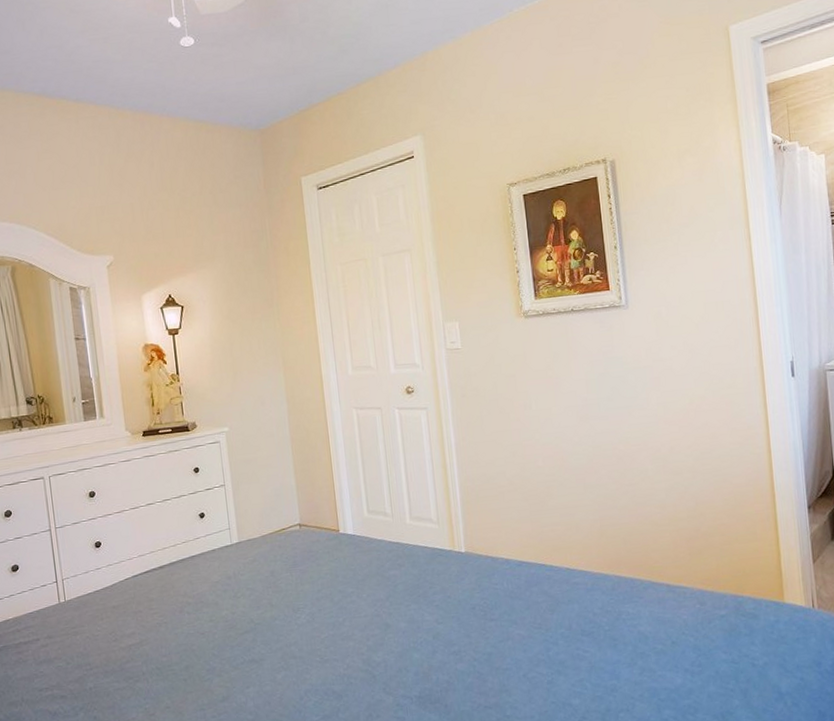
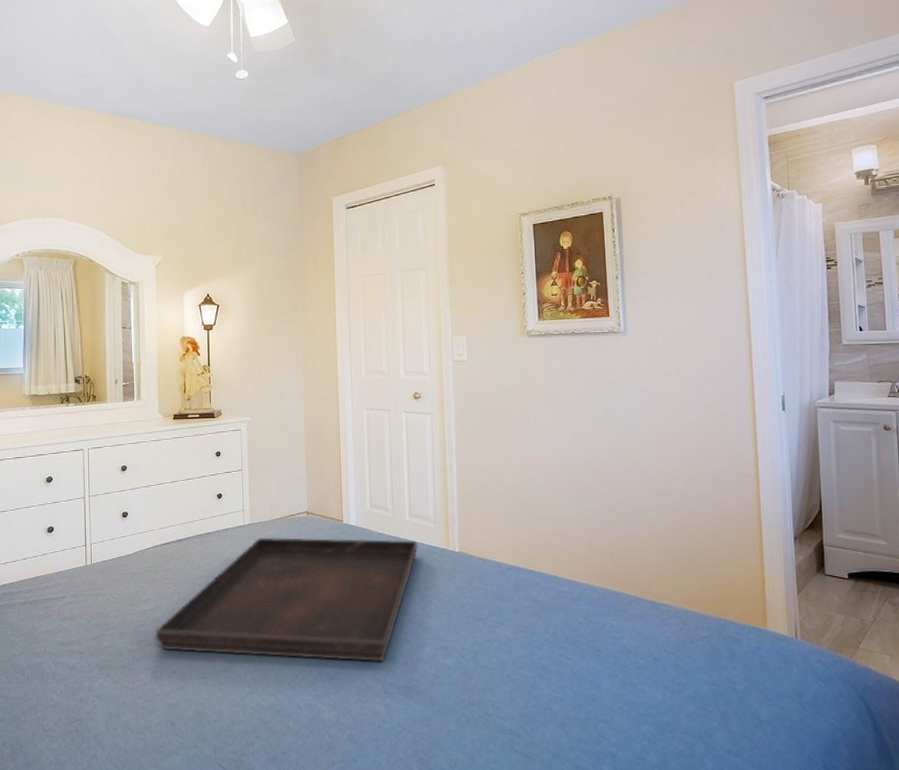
serving tray: none [143,545,422,686] -> present [155,537,418,662]

